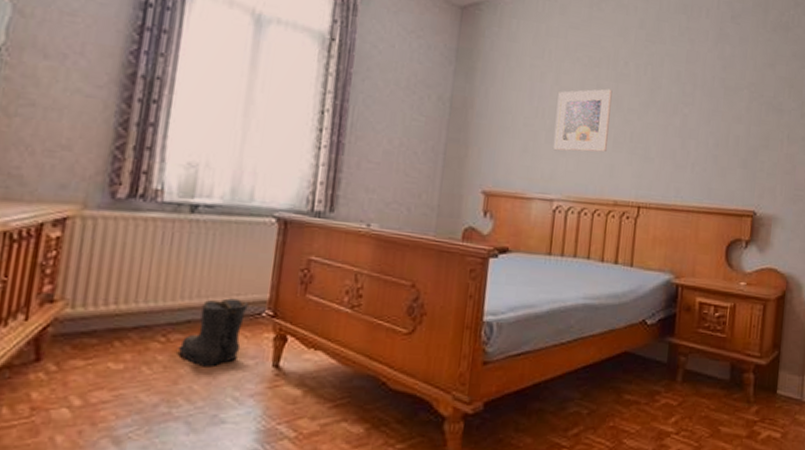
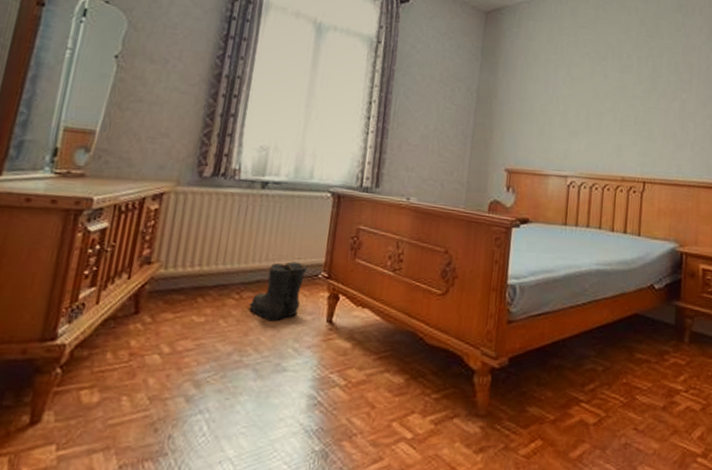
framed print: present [553,89,613,153] -> none [566,78,618,134]

